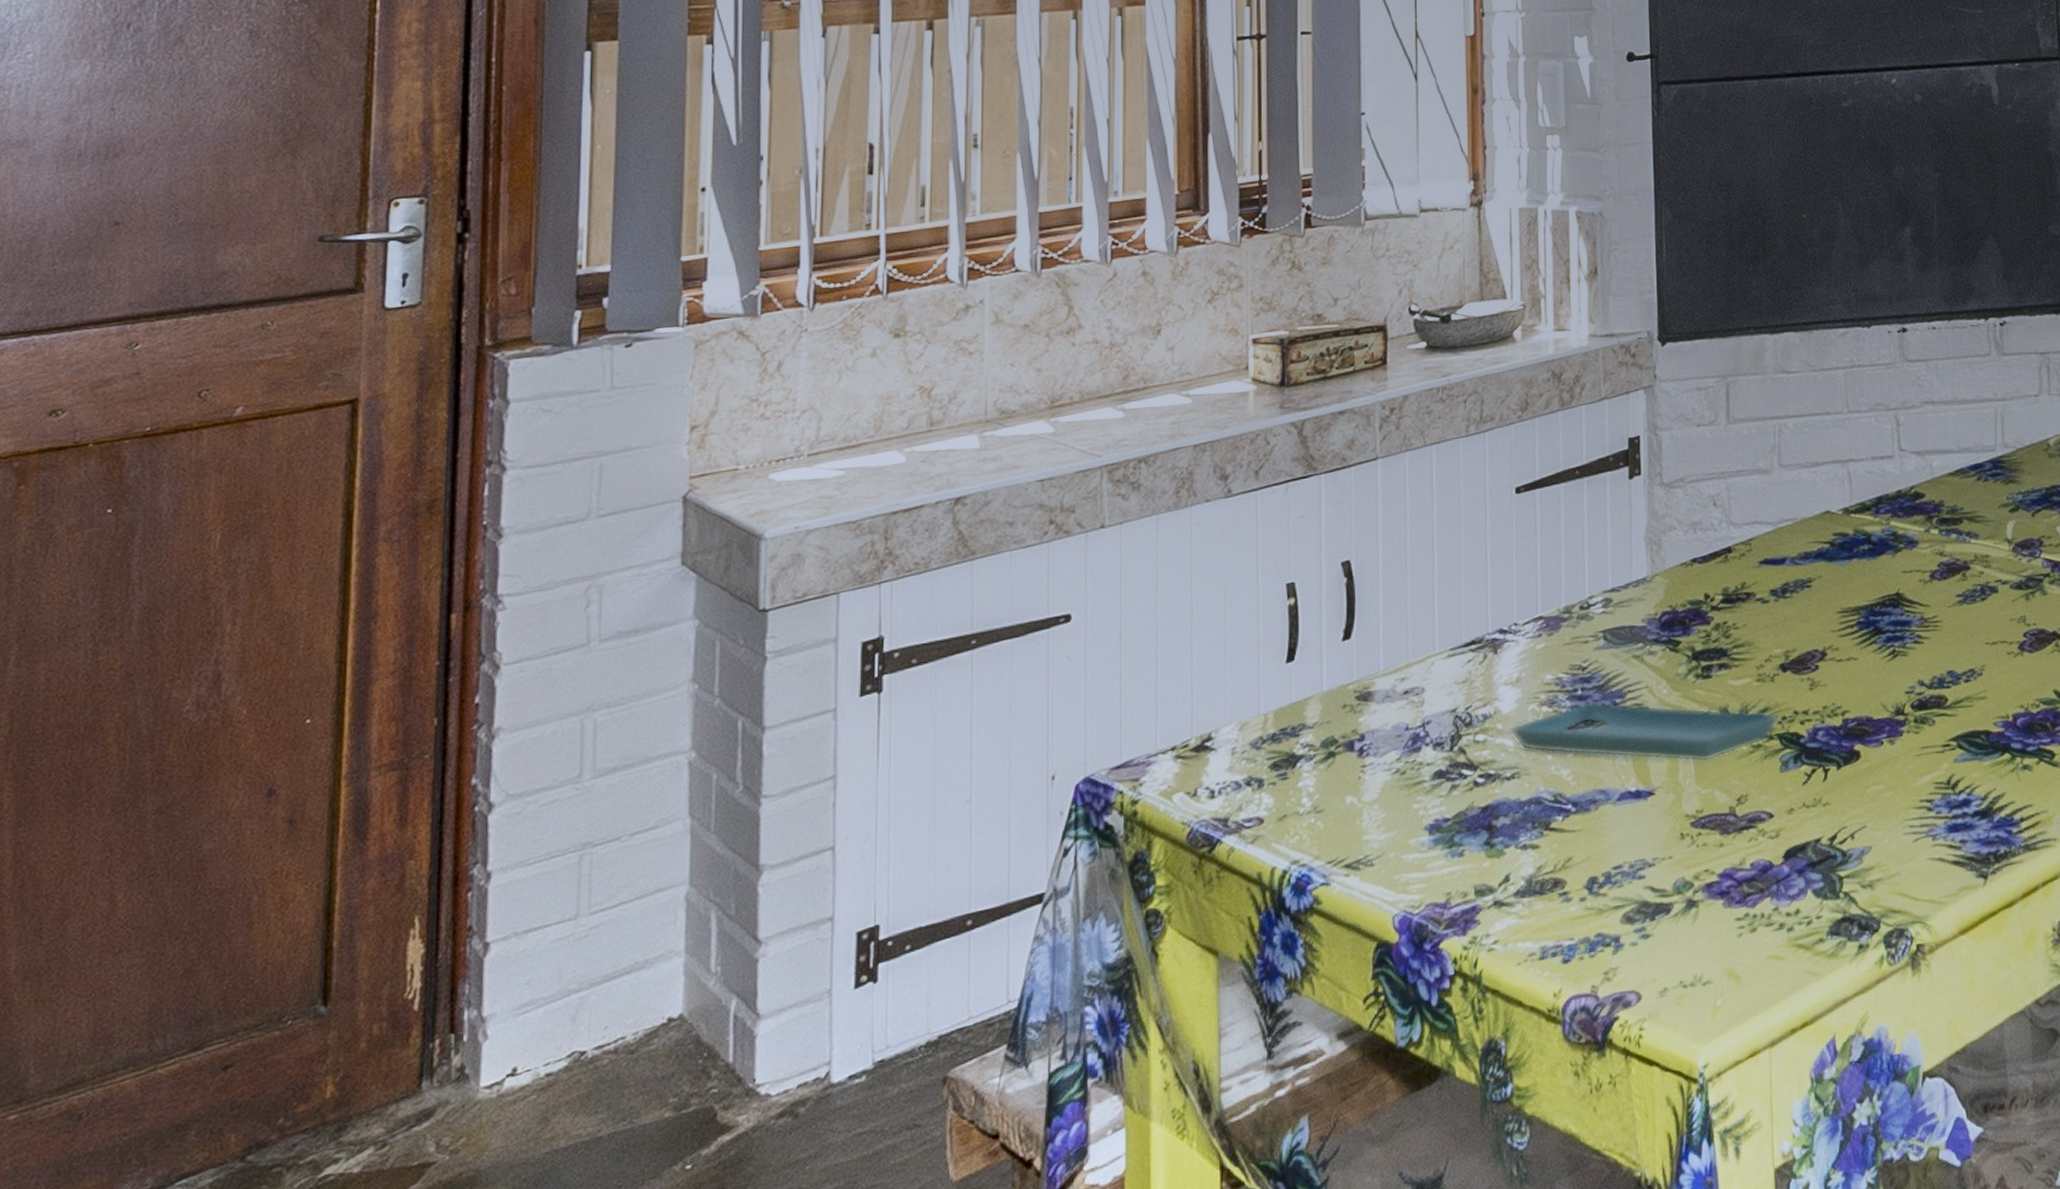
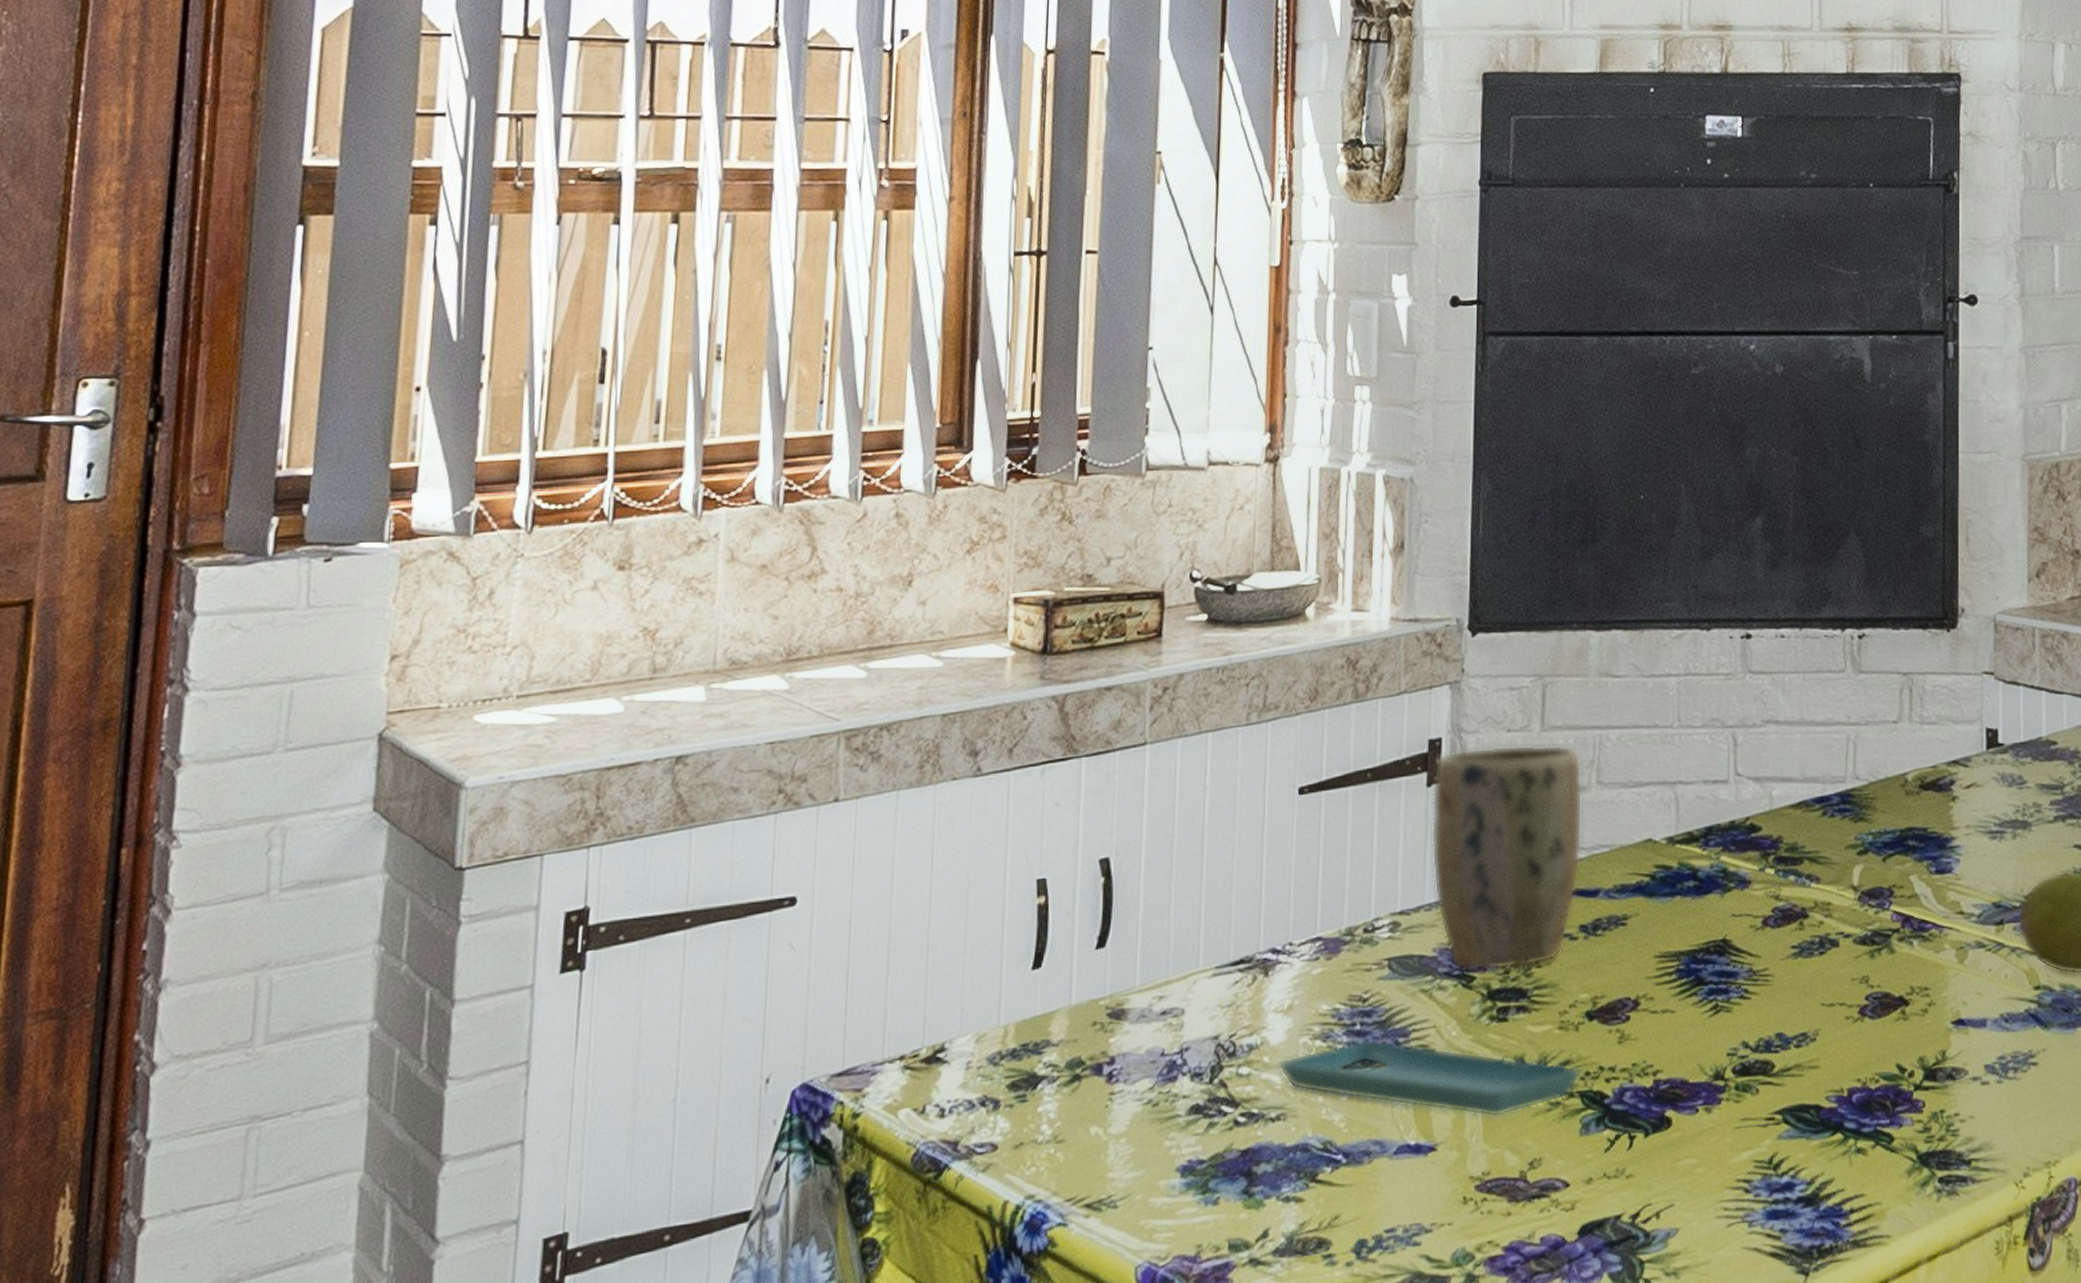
plant pot: none [1633,435,1769,636] -> present [1431,744,1583,970]

